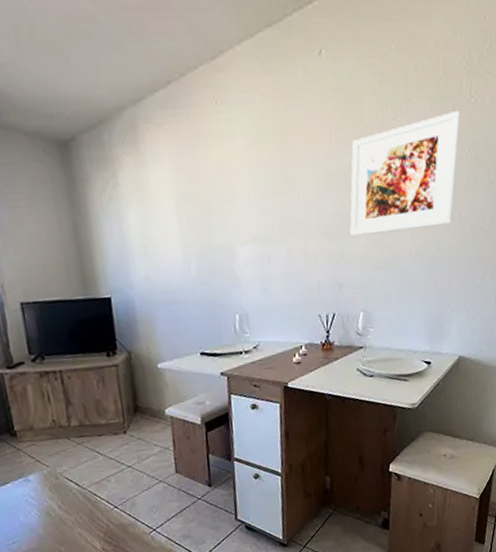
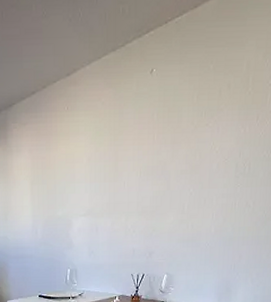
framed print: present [350,110,460,237] -> none [162,119,263,216]

